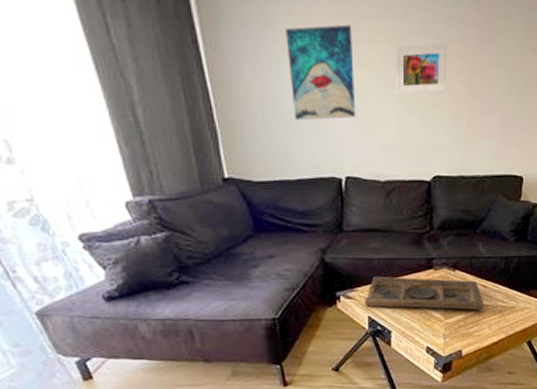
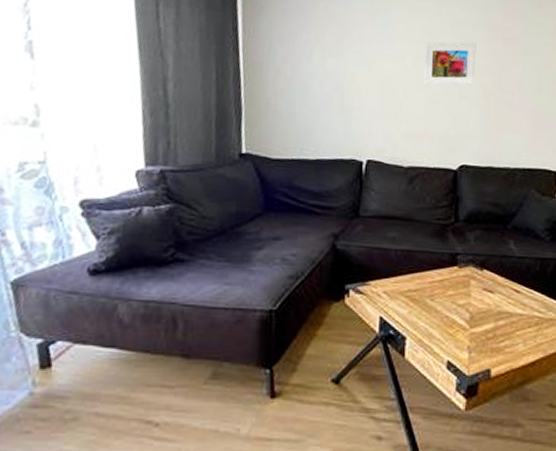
wall art: present [285,24,356,121] -> none [320,22,384,104]
decorative tray: present [365,276,484,311] -> none [377,269,517,321]

